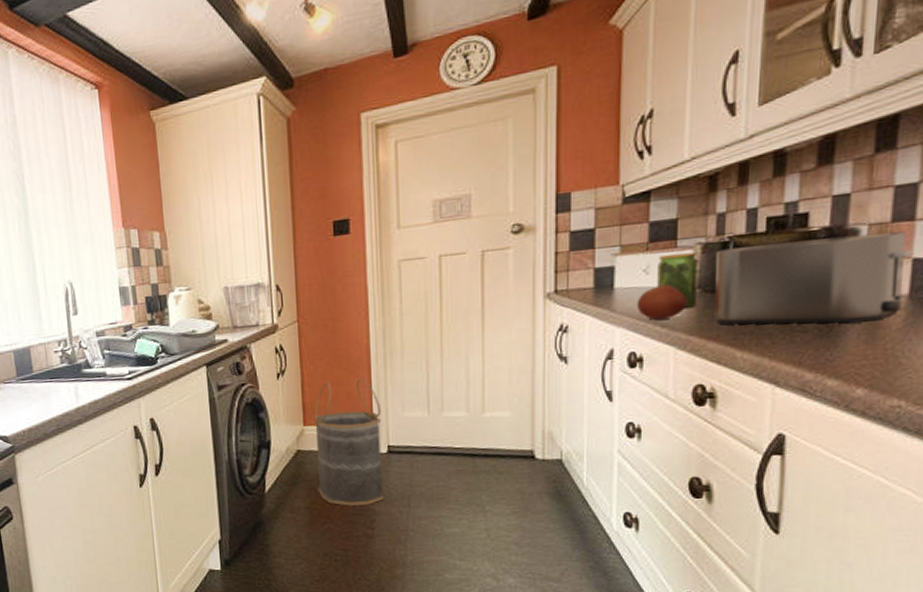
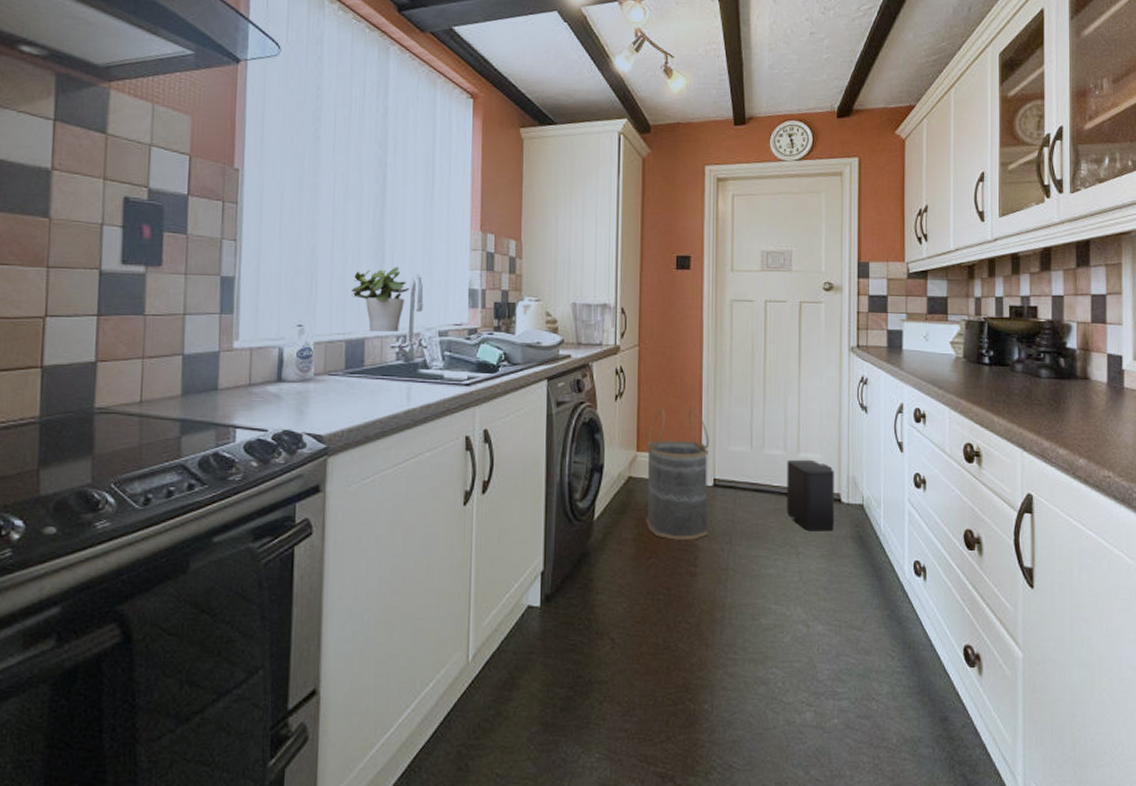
potted plant: none [9,275,63,339] -> present [351,267,409,332]
pedal bin: none [469,418,528,490] -> present [785,459,835,532]
fruit: present [636,285,687,320] -> none [920,352,957,381]
jar: present [657,252,698,308] -> none [934,327,964,374]
toaster: present [712,231,912,326] -> none [975,328,1106,403]

